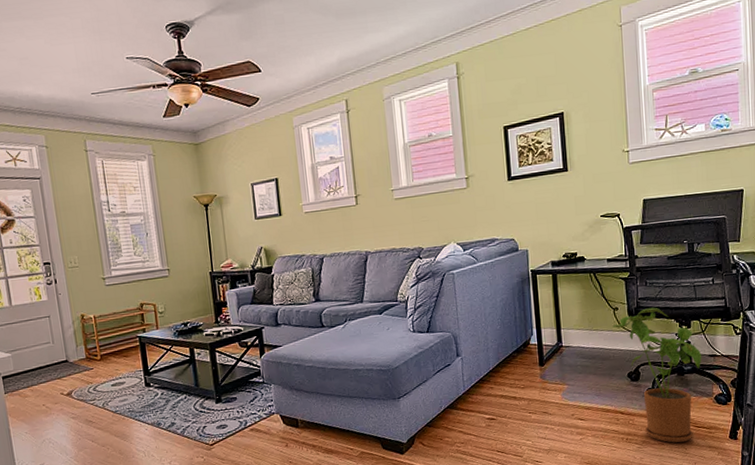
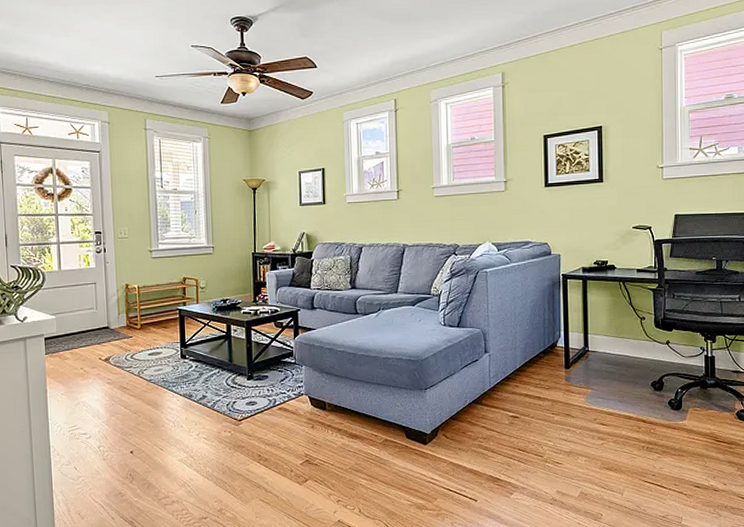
house plant: present [612,307,702,443] -> none [639,319,726,455]

